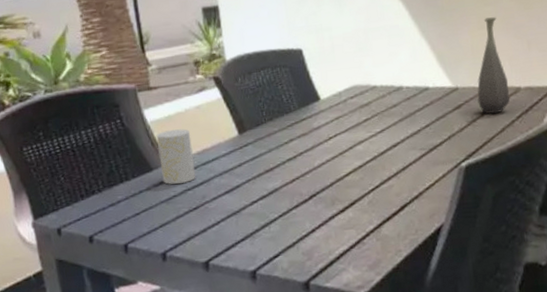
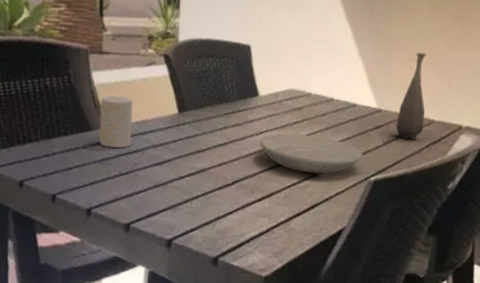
plate: none [330,129,448,172] -> present [259,133,363,175]

